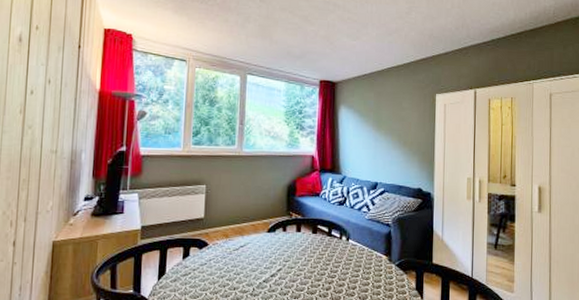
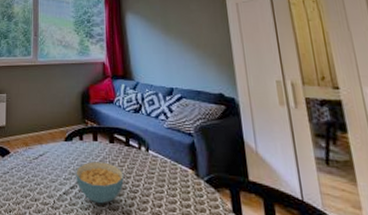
cereal bowl: none [277,251,323,289] -> present [76,161,124,204]

